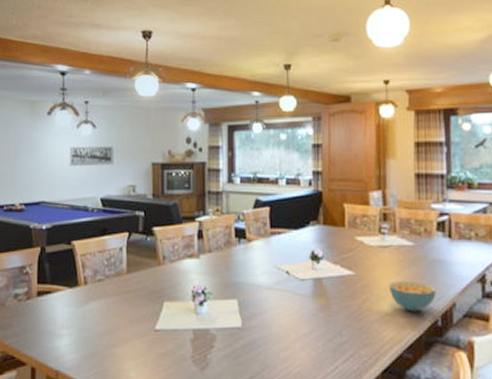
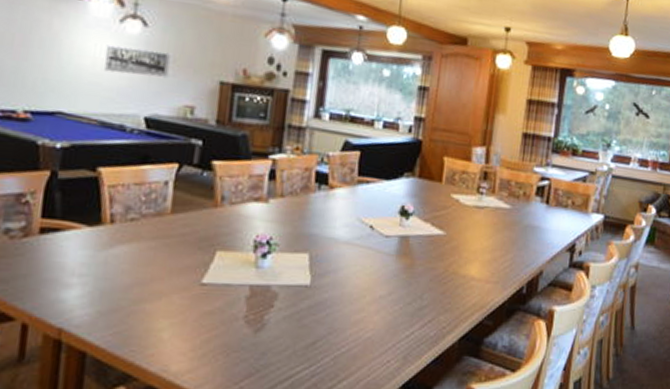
cereal bowl: present [388,280,436,312] -> none [478,244,526,278]

